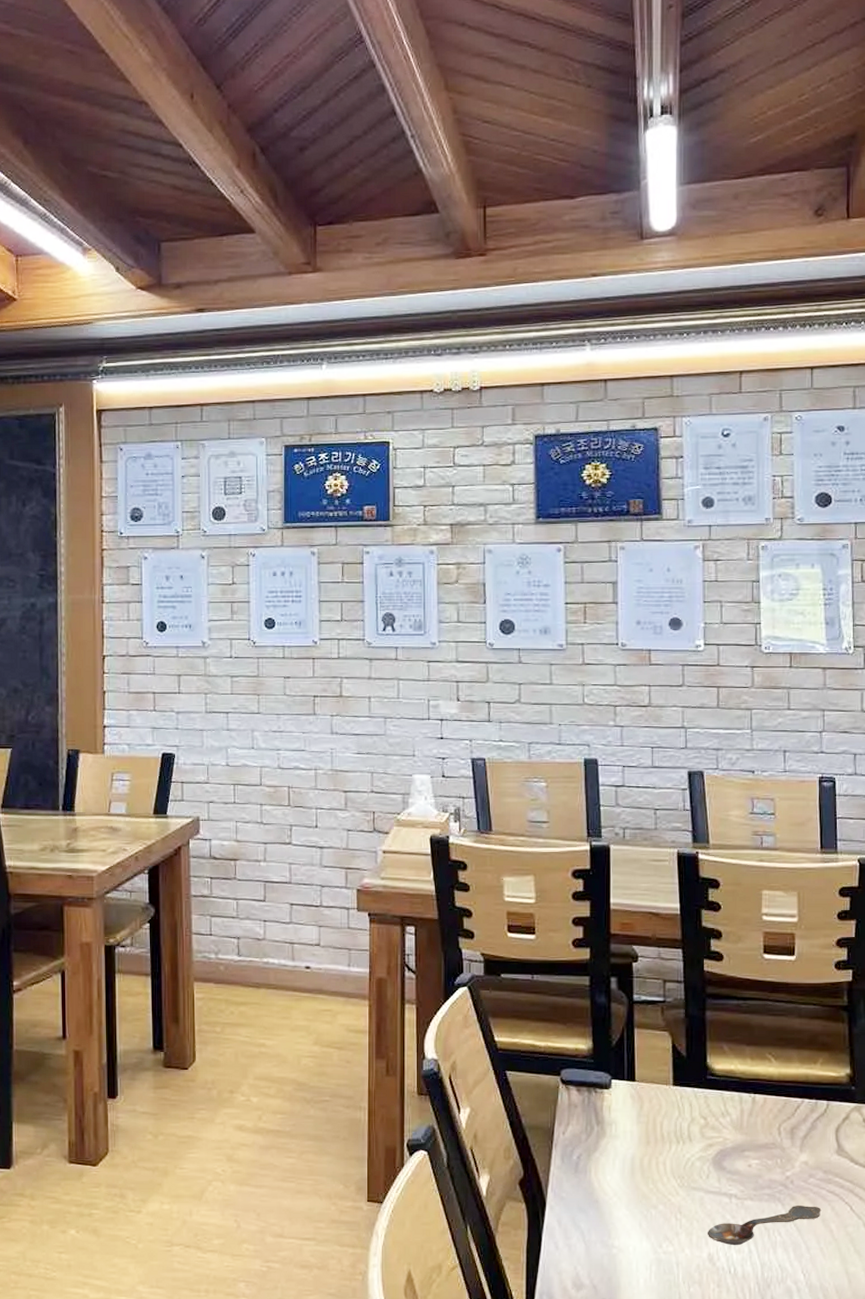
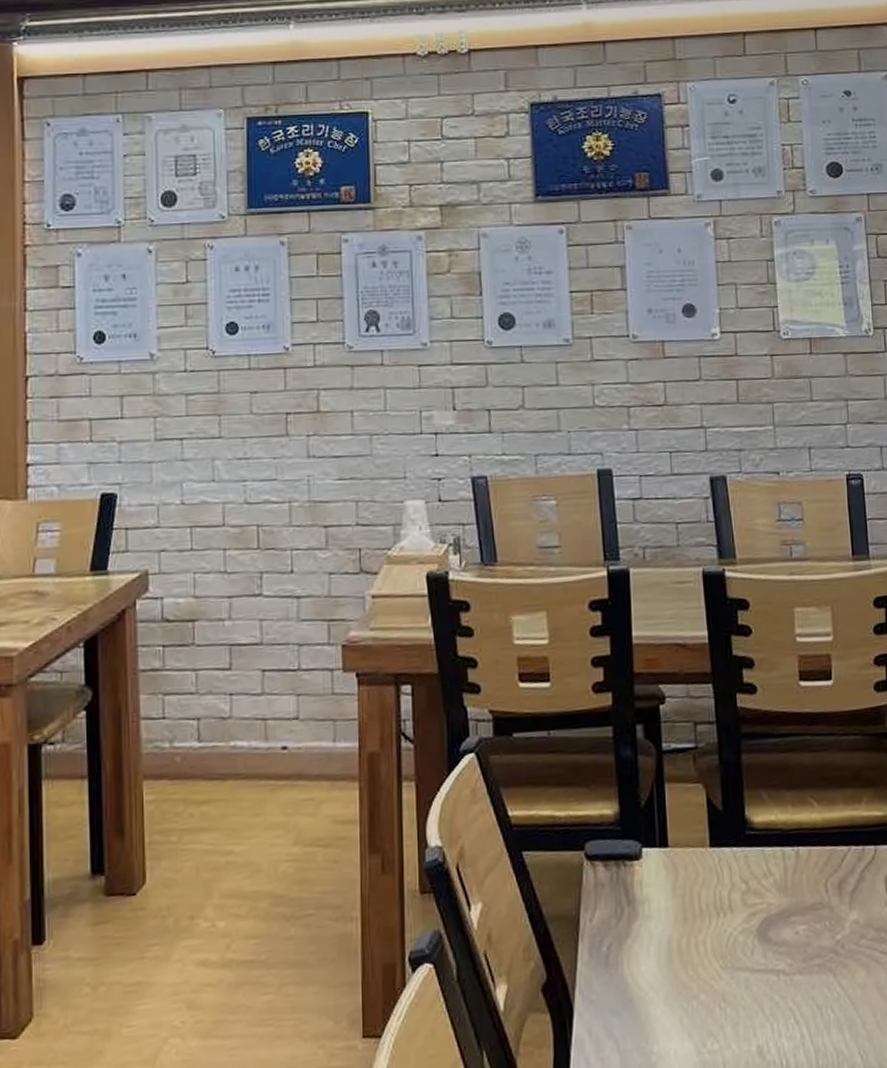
spoon: present [707,1205,822,1246] -> none [754,972,876,1033]

